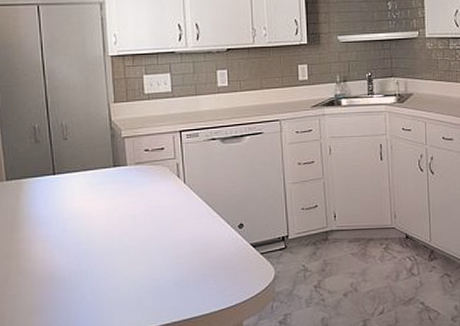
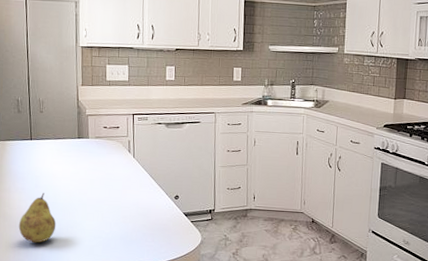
fruit: none [43,238,93,302] -> present [18,193,57,243]

